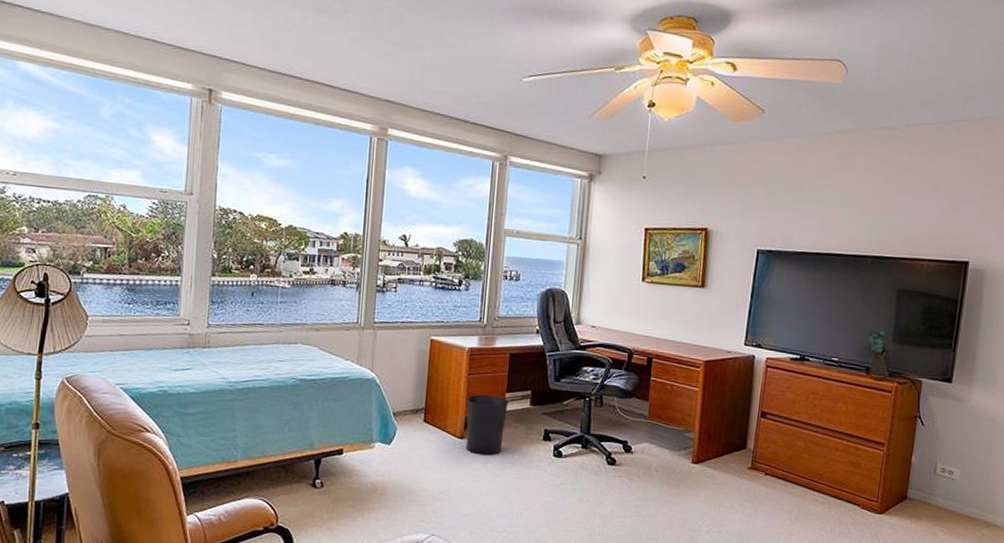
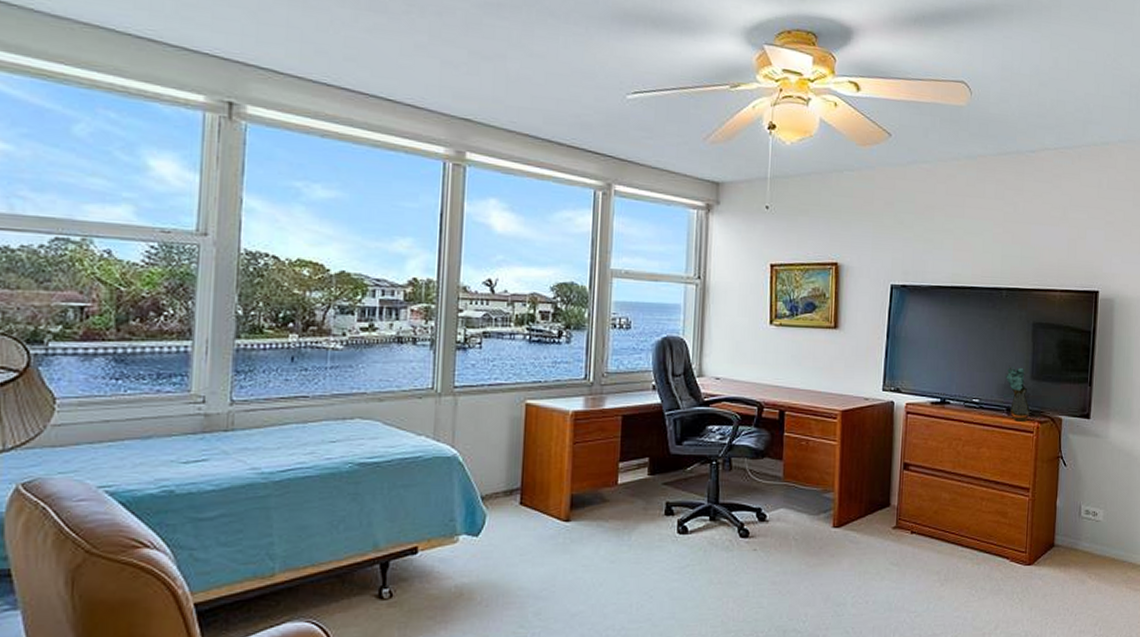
waste bin: present [466,394,509,456] -> none [572,466,623,539]

